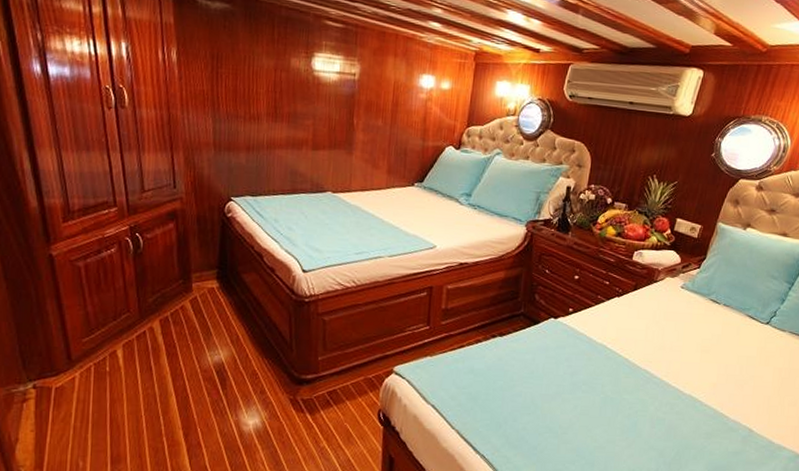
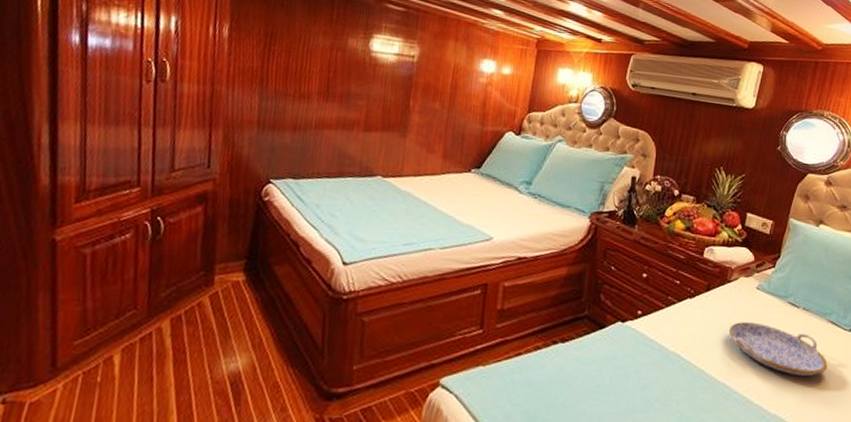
serving tray: none [652,317,743,363] -> present [728,321,828,376]

